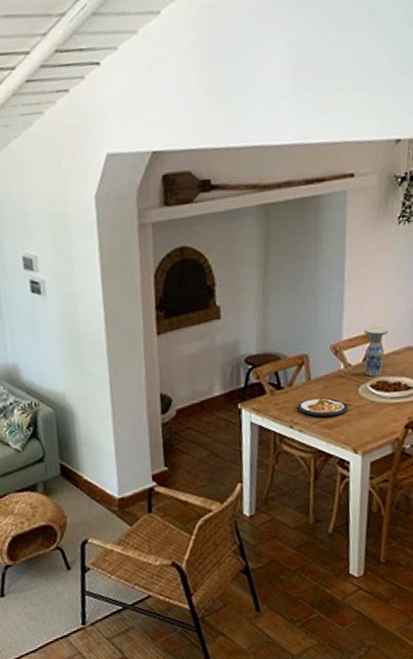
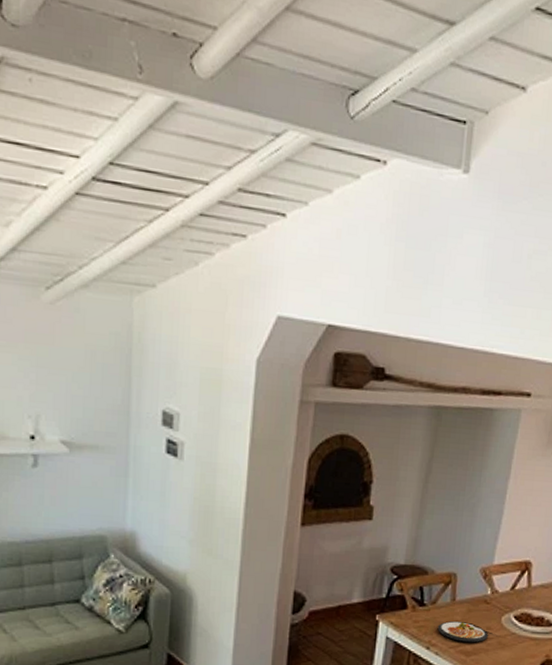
vase: present [363,327,388,377] -> none [511,555,540,607]

